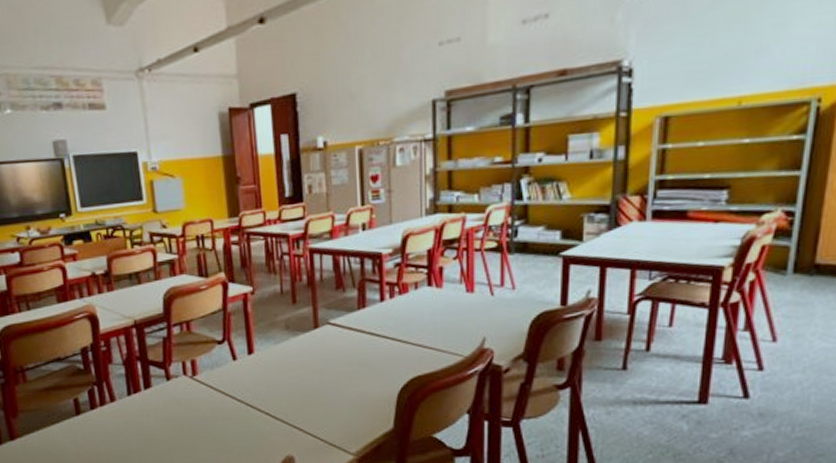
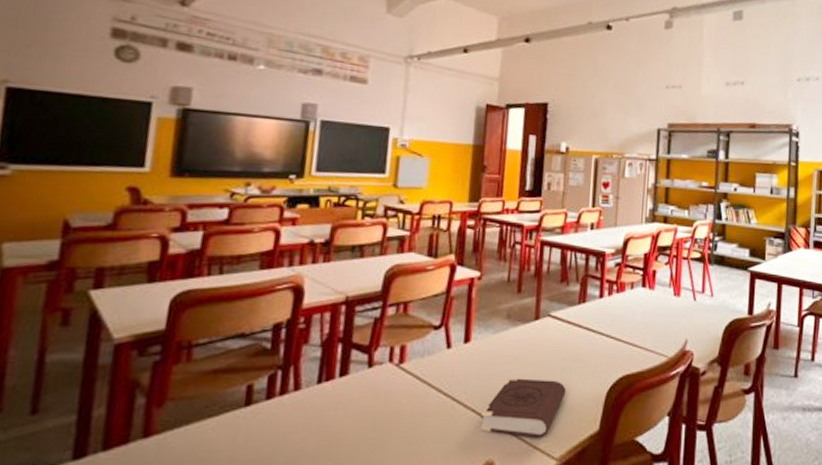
book: none [274,383,355,436] -> present [479,378,566,438]

